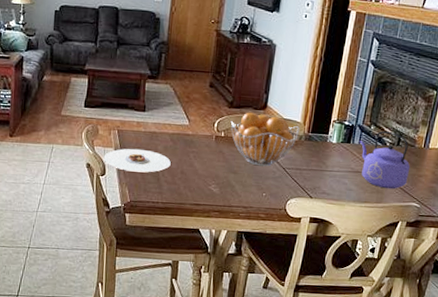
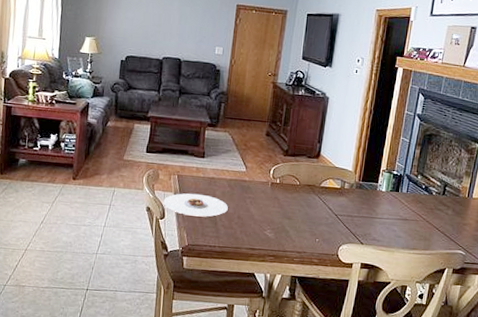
fruit basket: present [230,112,300,167] -> none [285,160,352,213]
kettle: present [359,130,410,189] -> none [407,180,456,237]

